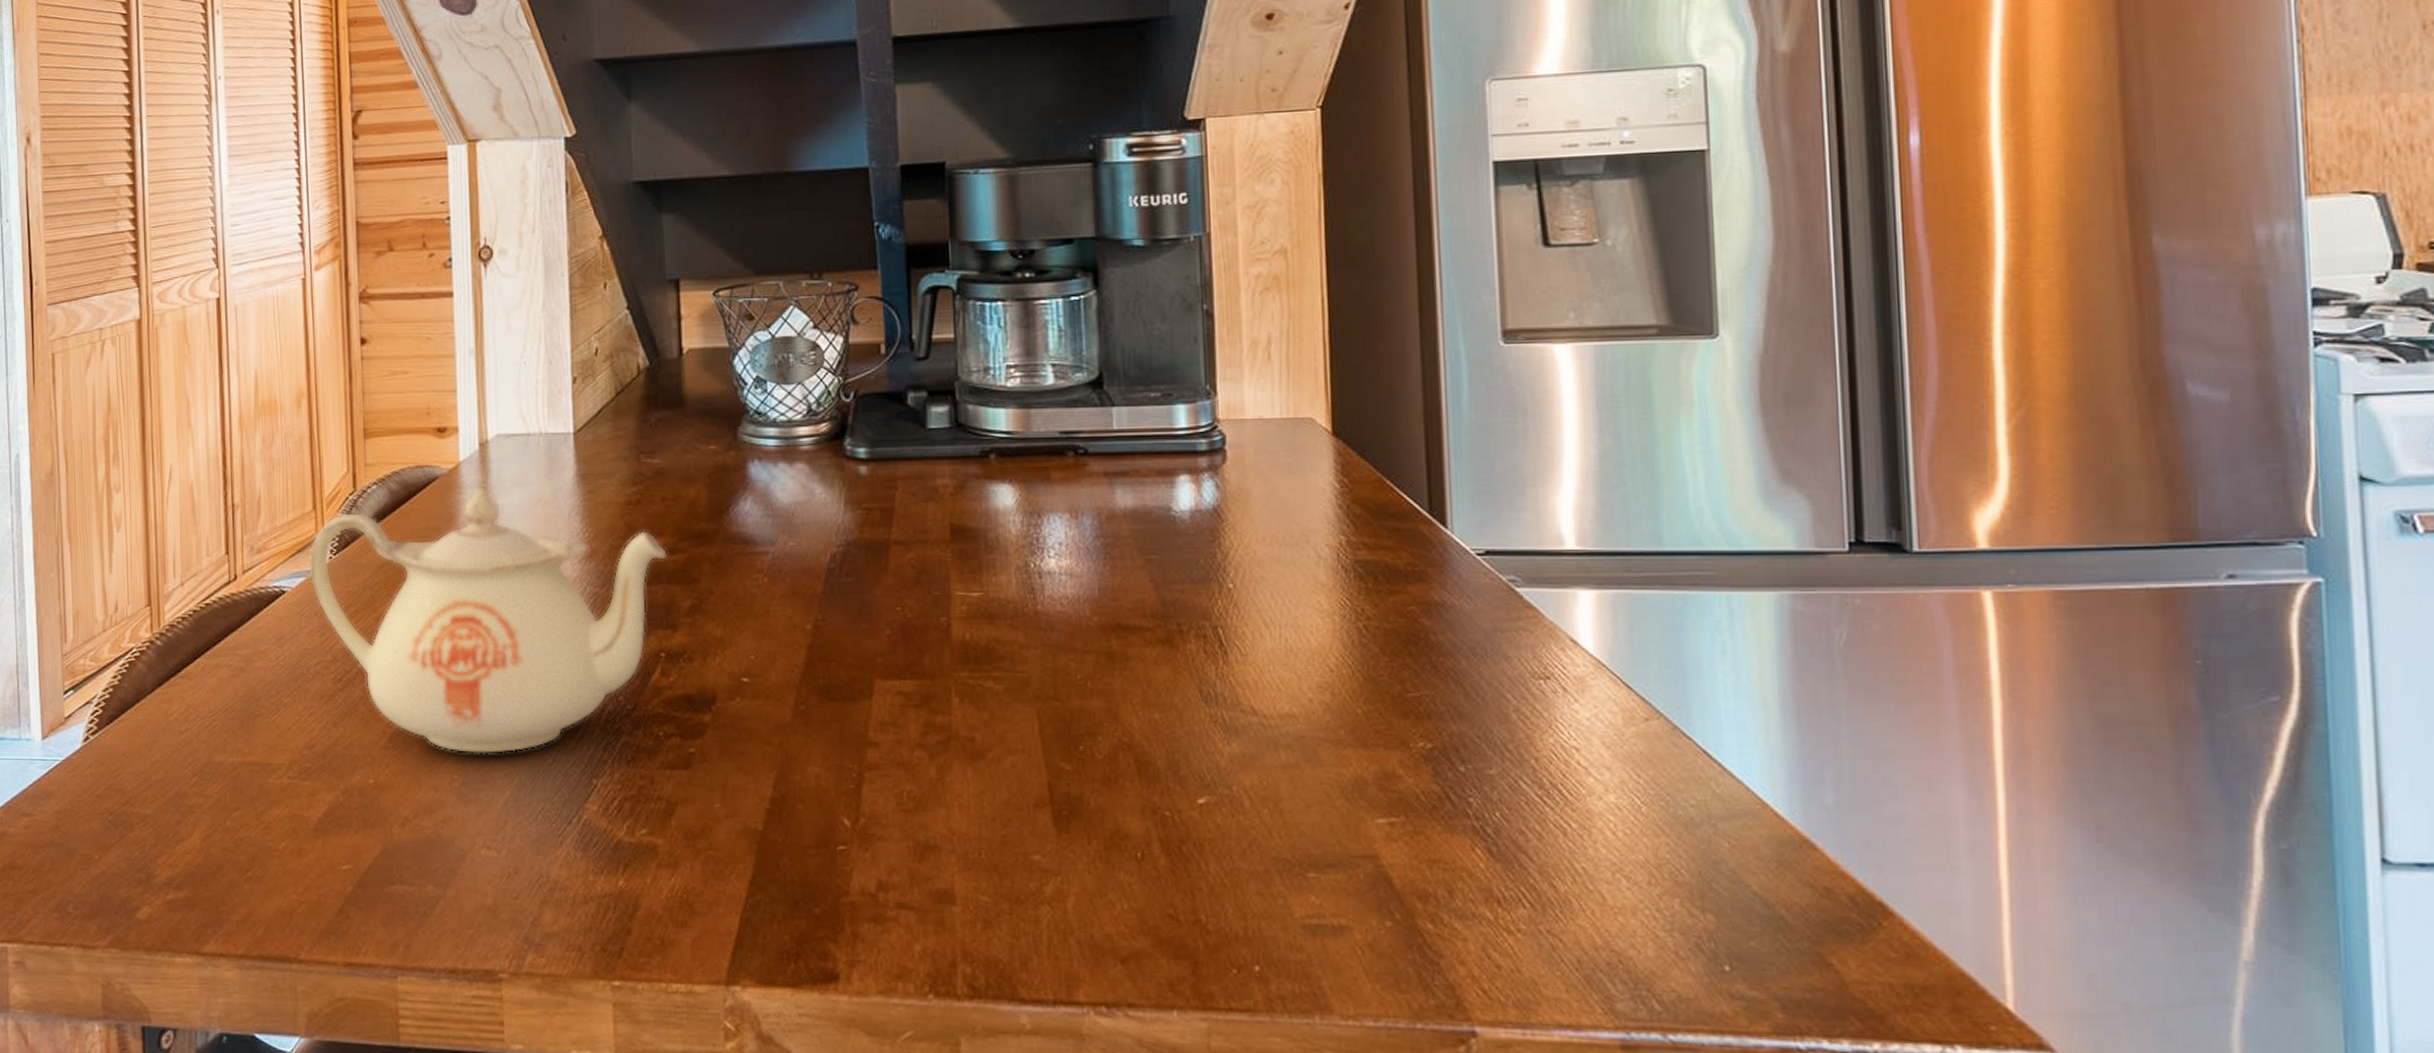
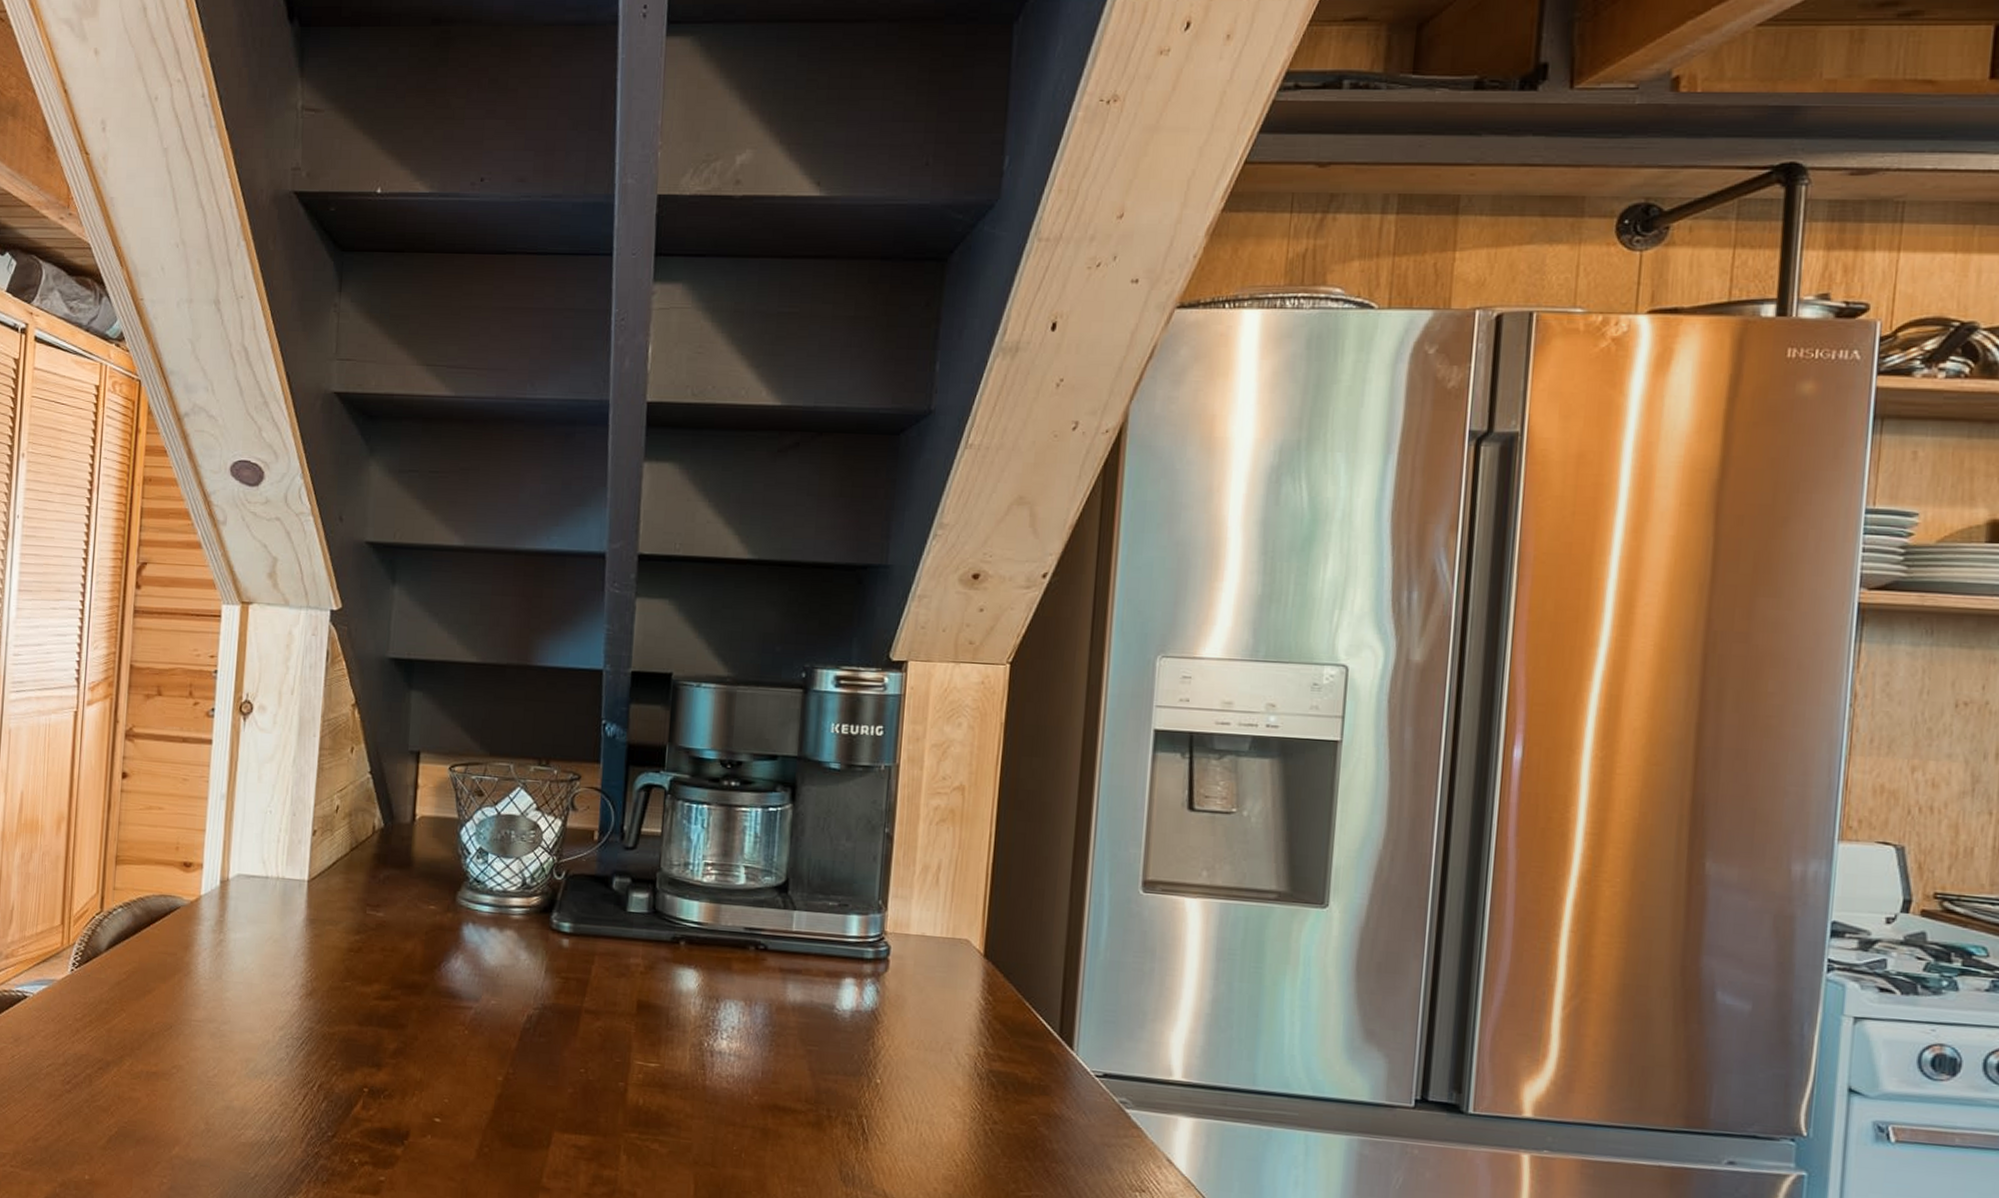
teapot: present [308,487,668,755] -> none [51,921,381,1165]

